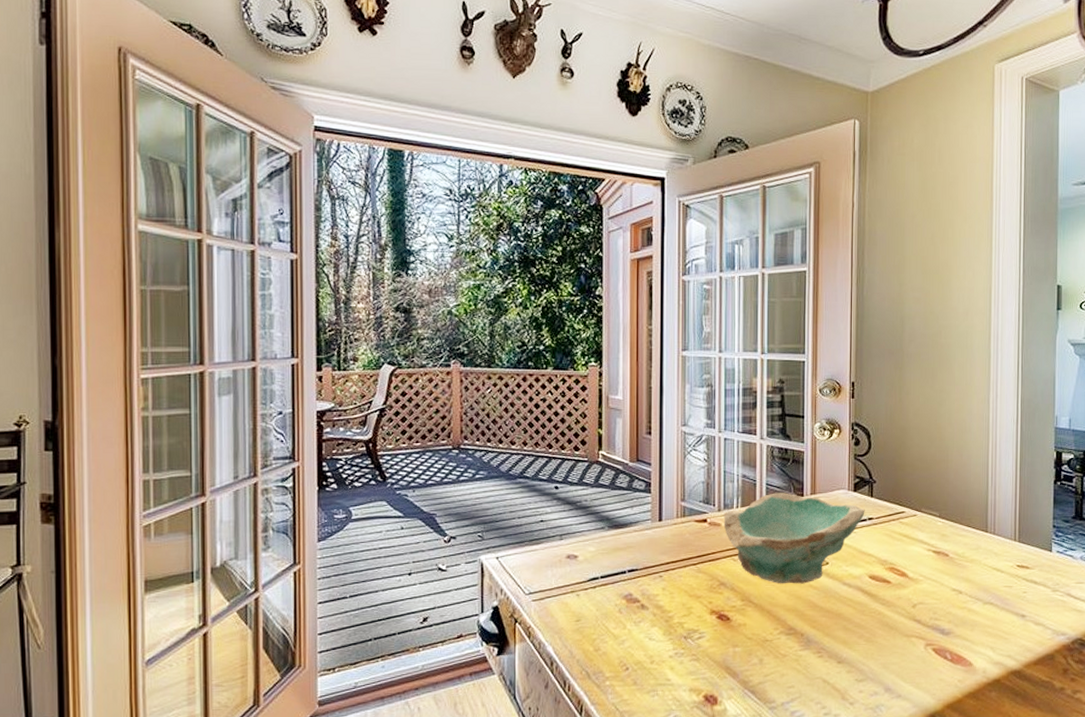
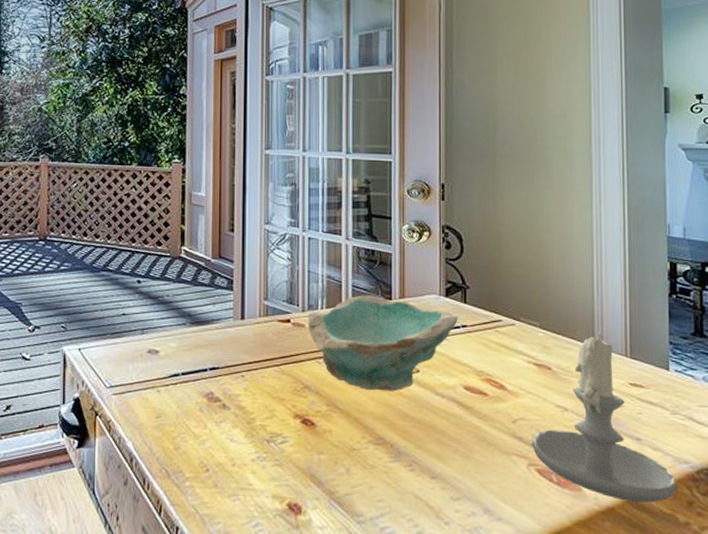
candle: none [928,519,1054,673] -> present [531,332,677,503]

